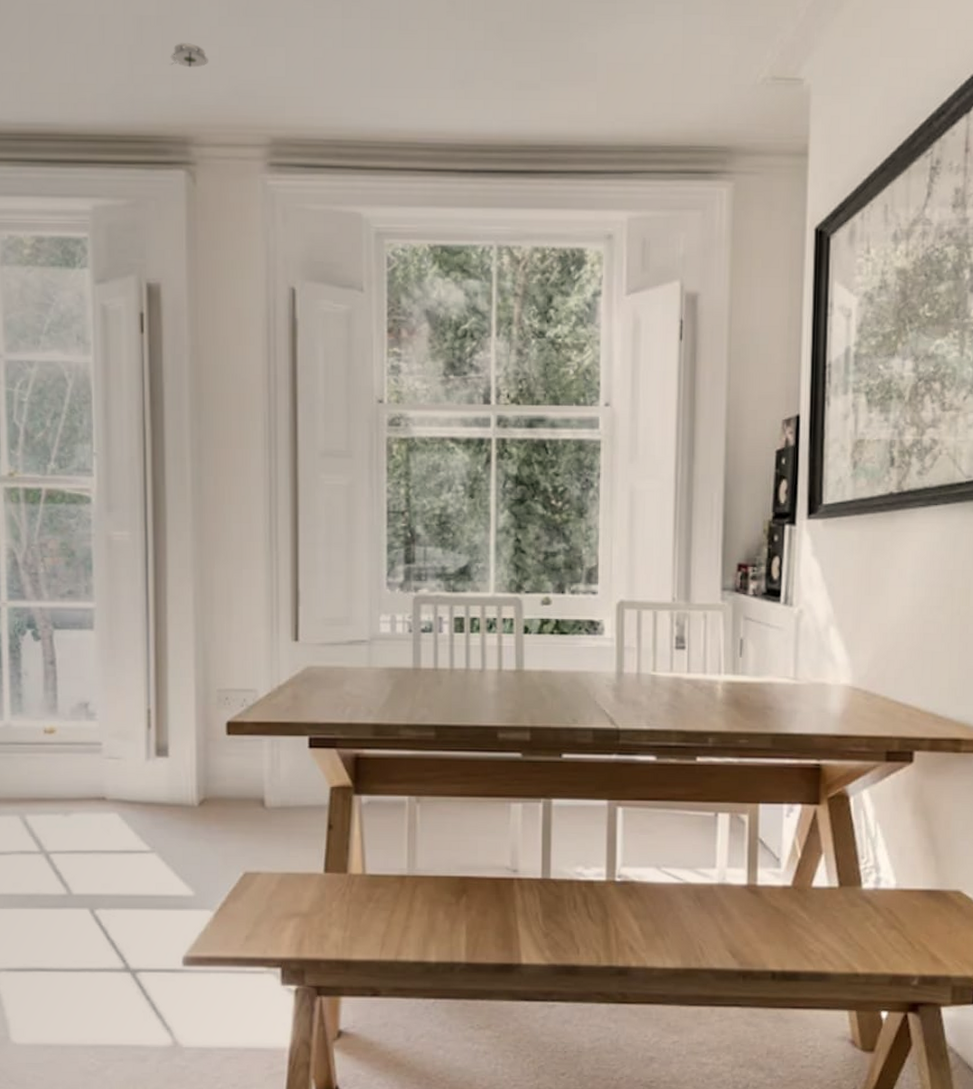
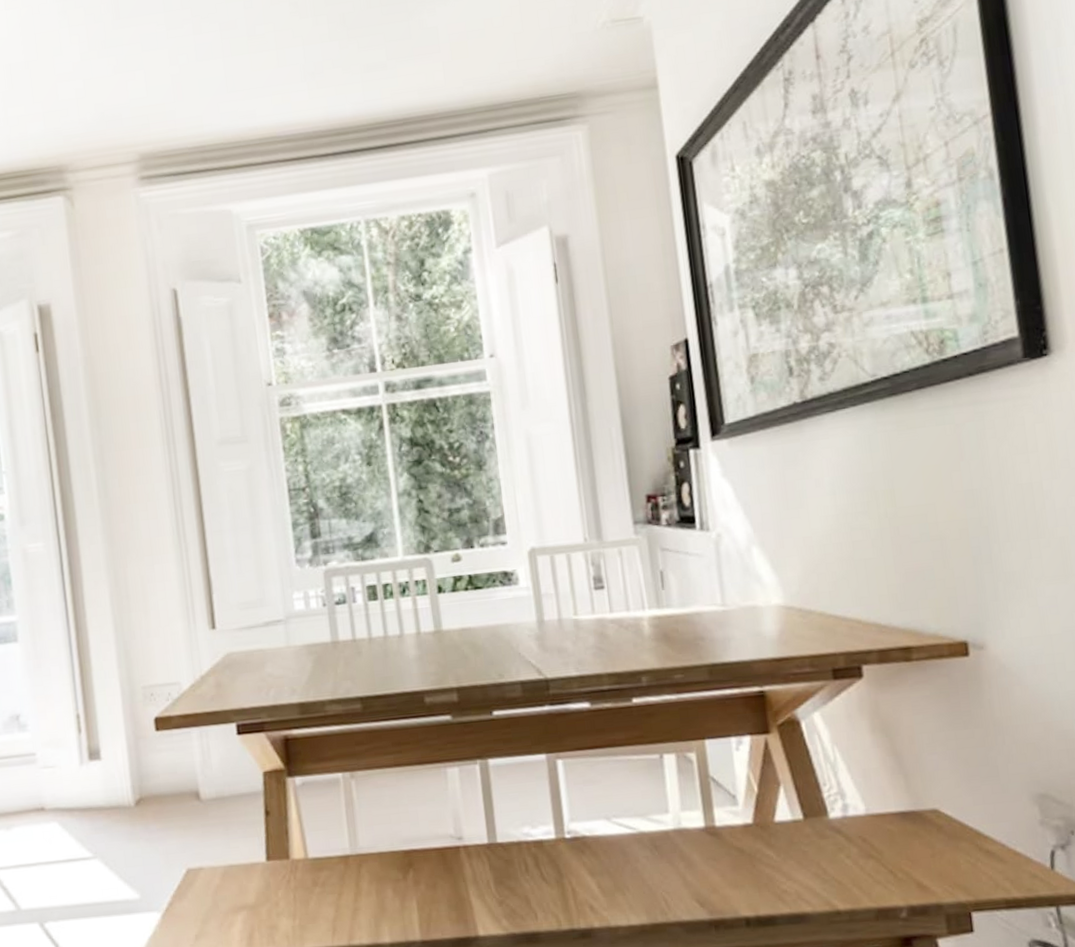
smoke detector: present [170,43,209,68] -> none [39,80,76,103]

